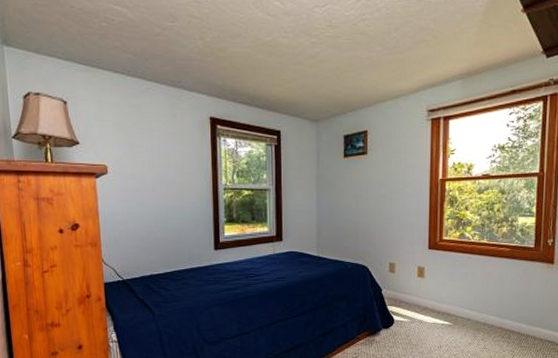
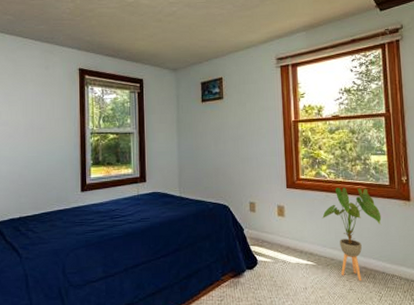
house plant: none [461,249,523,340] -> present [321,187,382,281]

